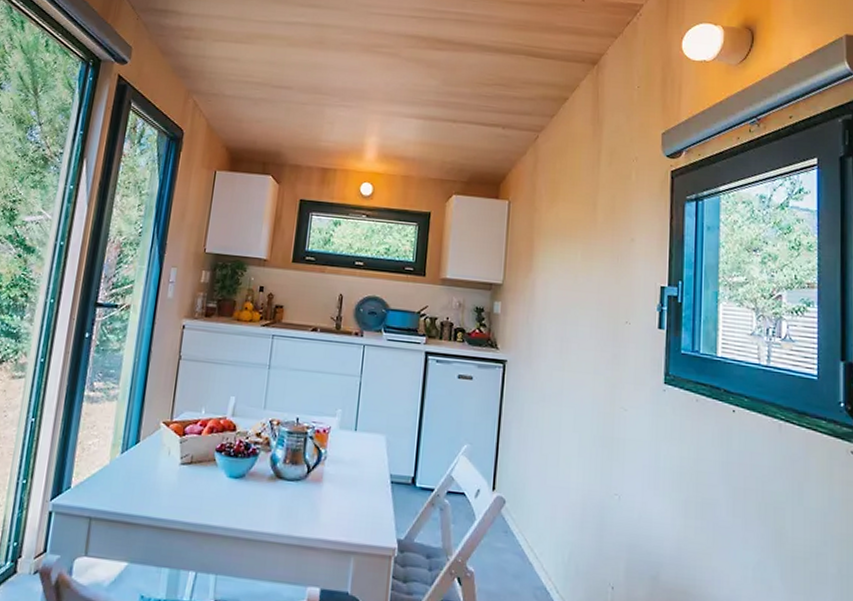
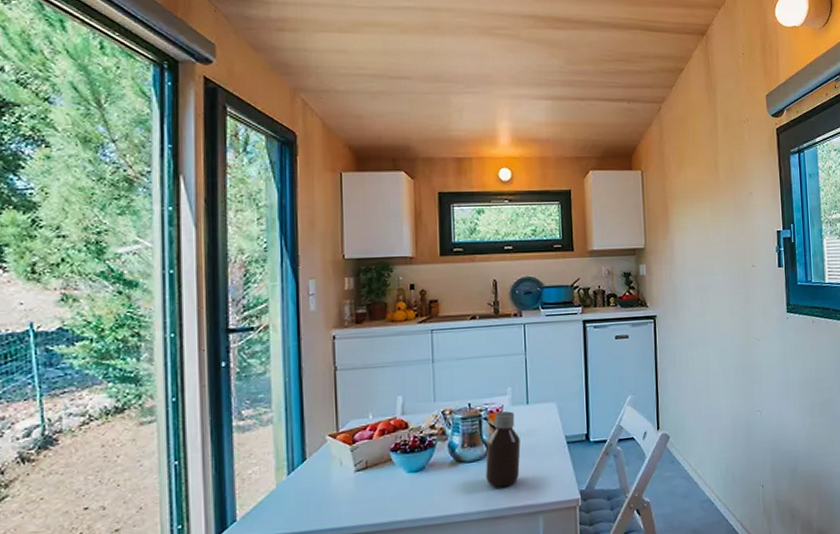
bottle: none [302,433,343,516] -> present [485,411,521,487]

